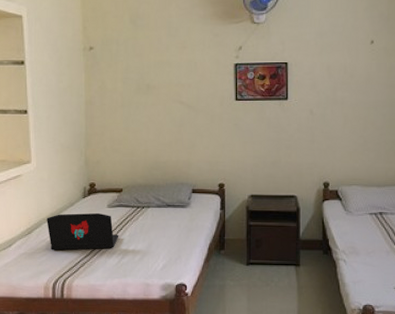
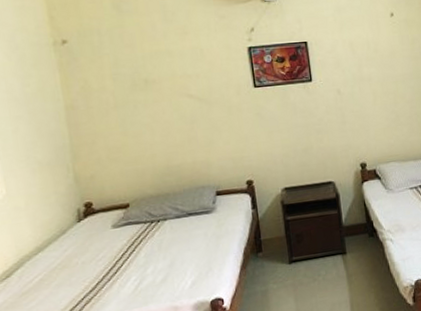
laptop: present [47,212,119,251] -> none [30,236,132,292]

